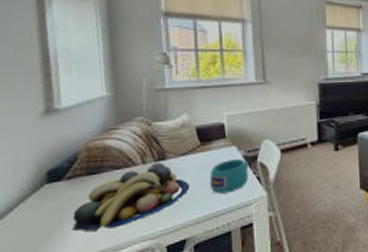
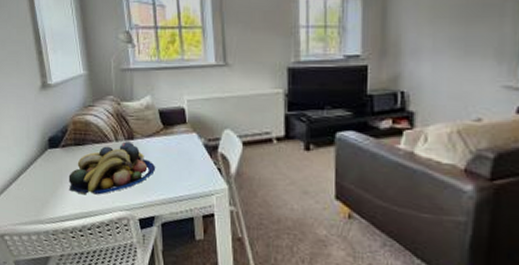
cup: present [209,159,248,194] -> none [173,146,209,180]

